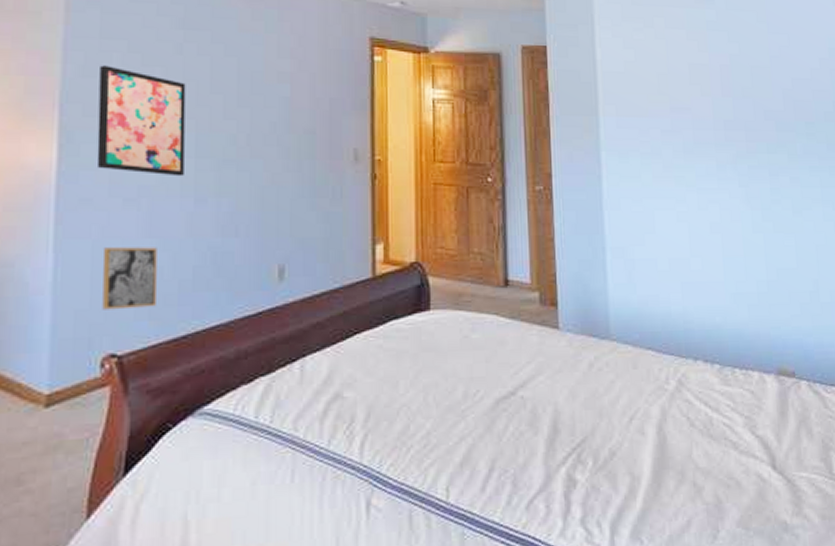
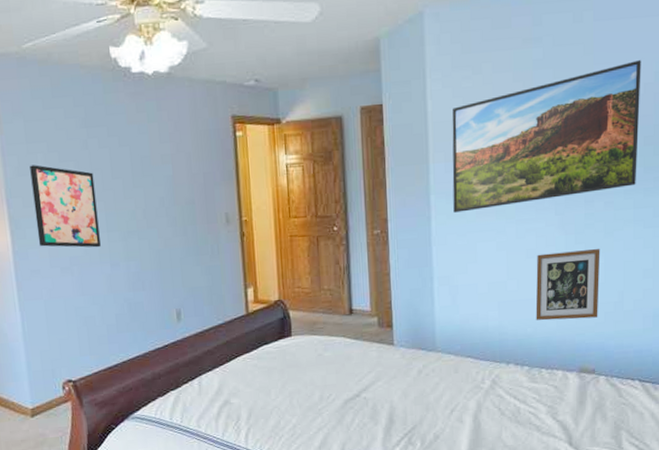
wall art: present [102,247,157,310] -> none [52,302,93,350]
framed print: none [623,35,821,174] -> present [452,60,641,213]
picture frame: none [722,228,794,309] -> present [535,248,601,321]

